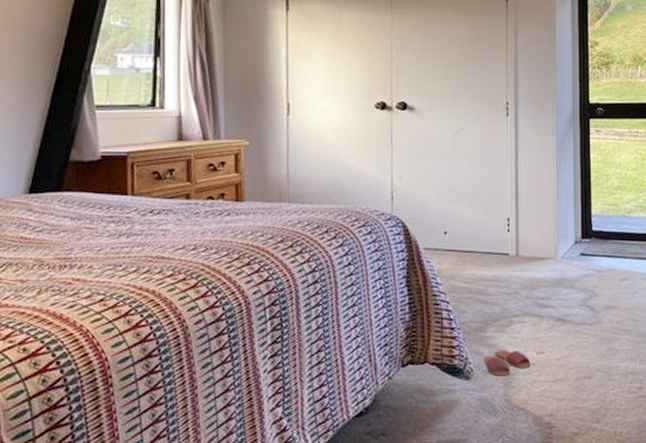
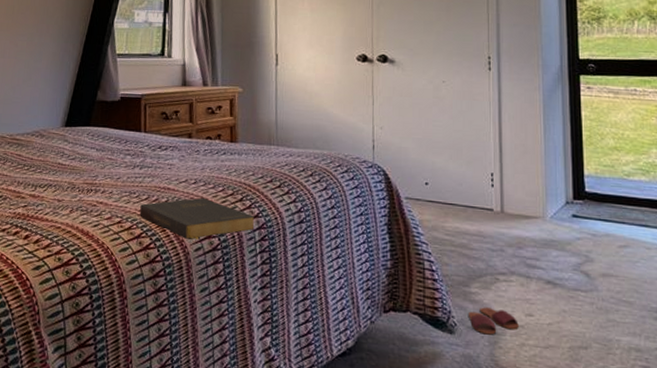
book: none [127,264,264,312] -> present [140,197,255,240]

